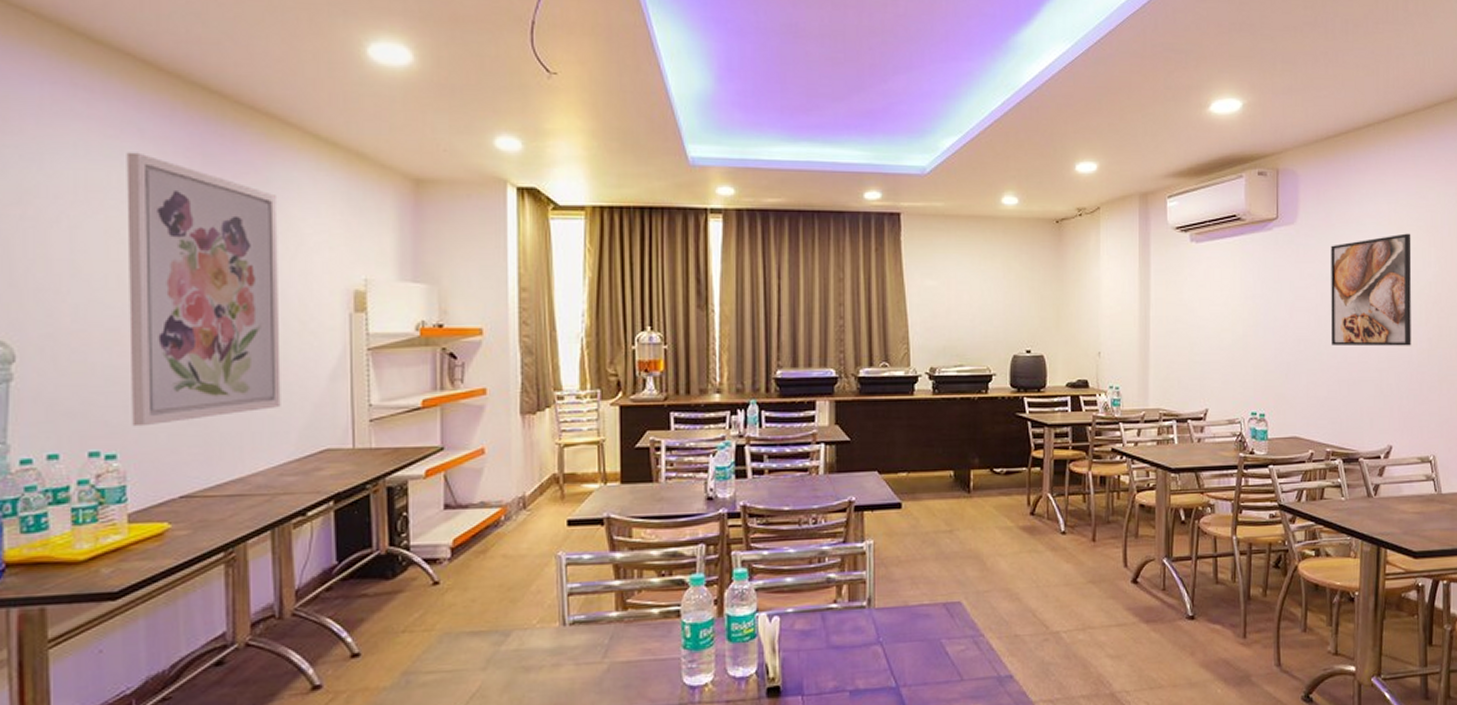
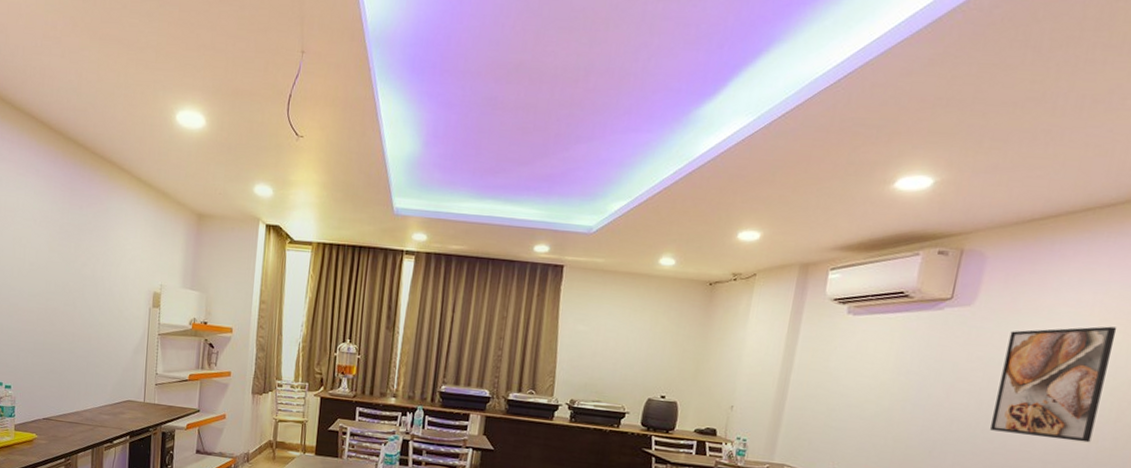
wall art: present [126,152,281,427] -> none [20,185,112,370]

